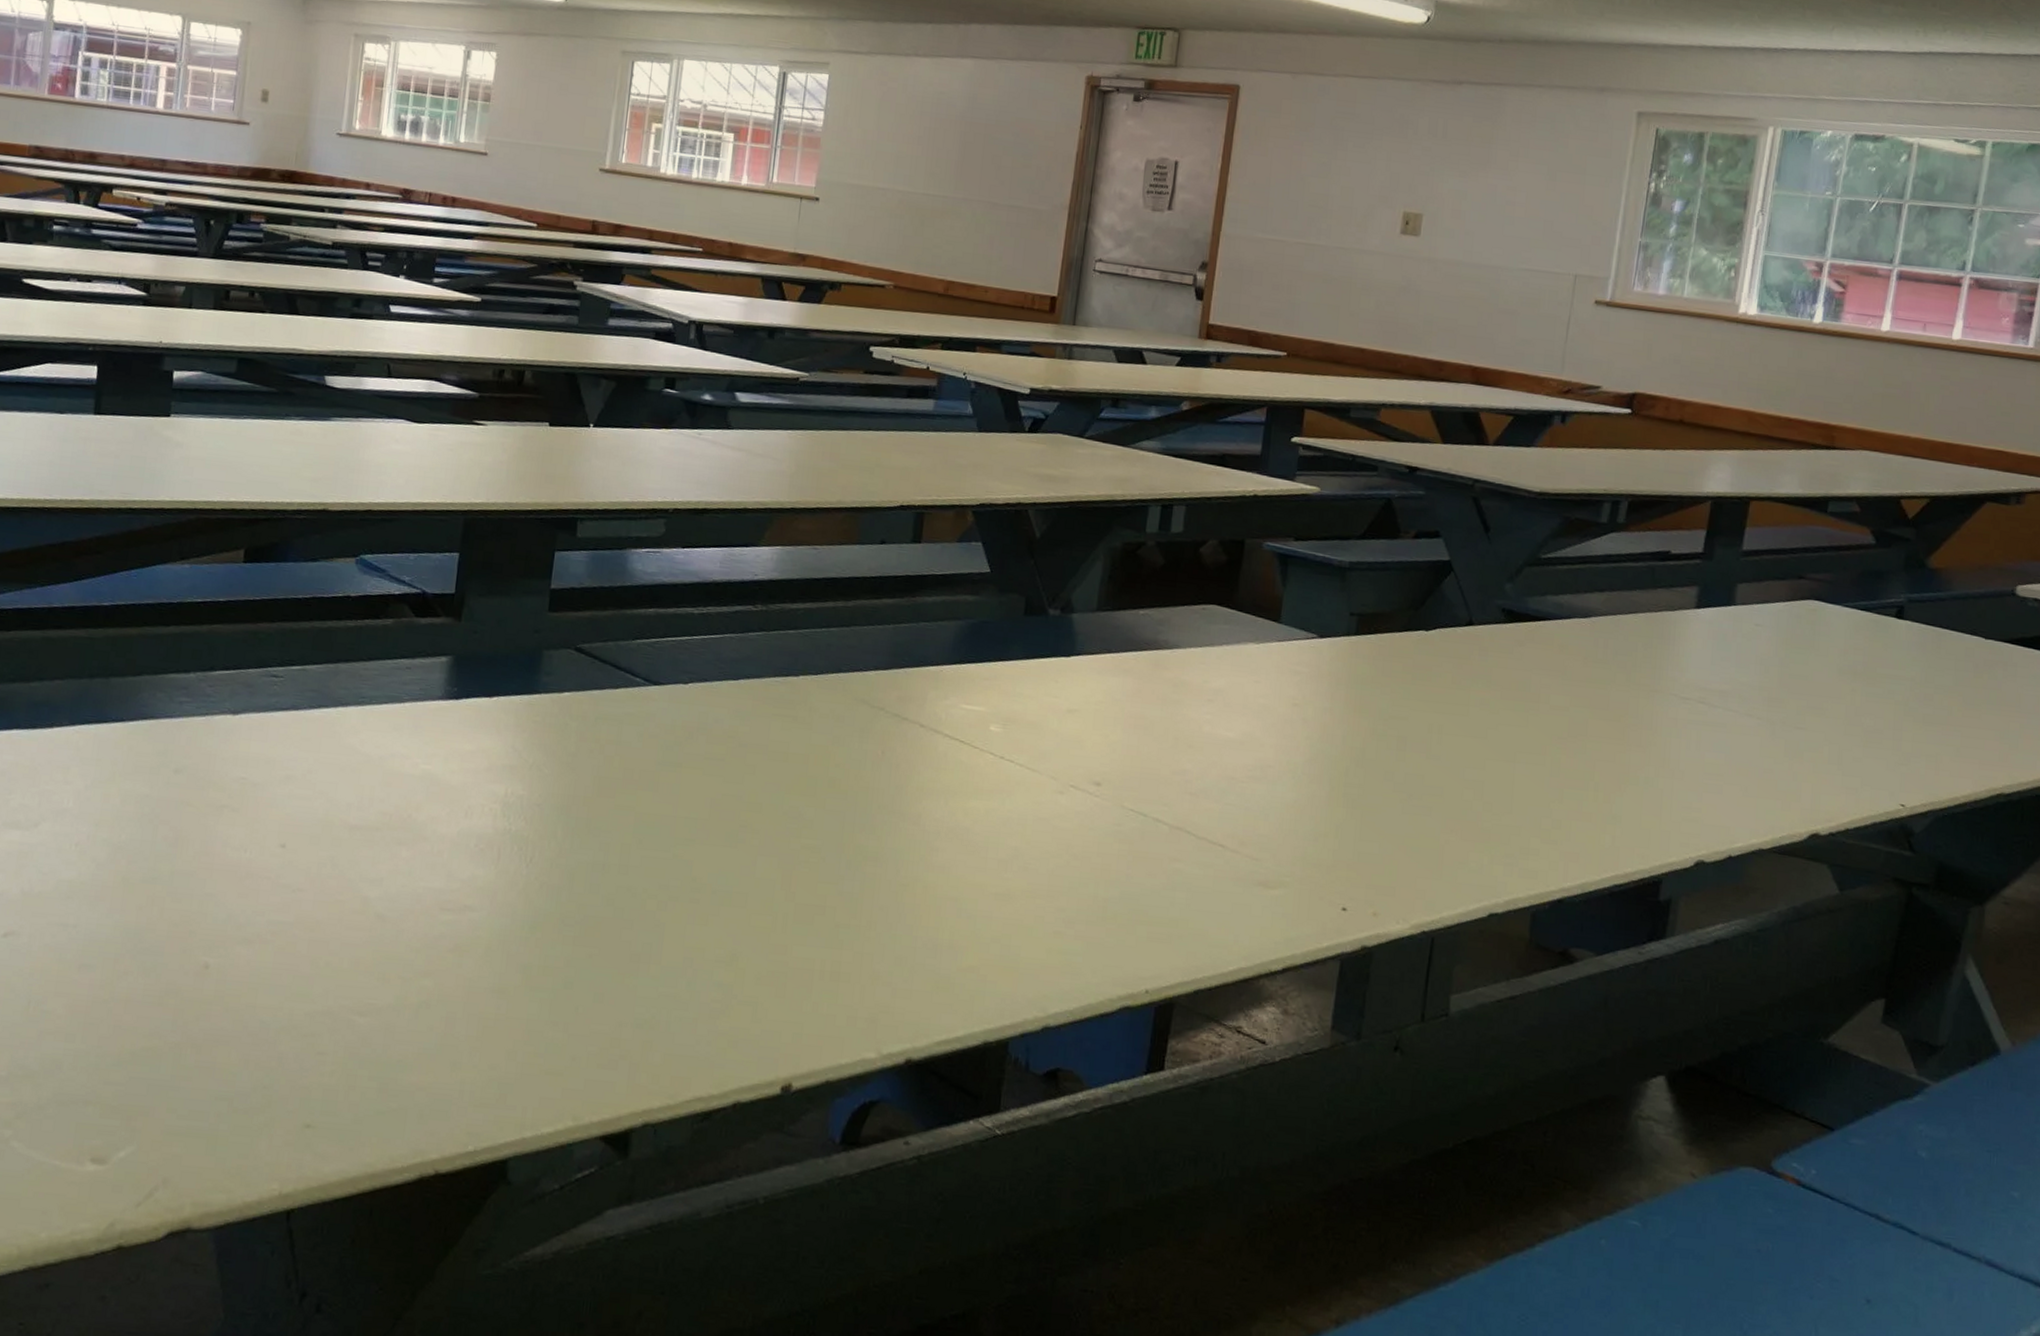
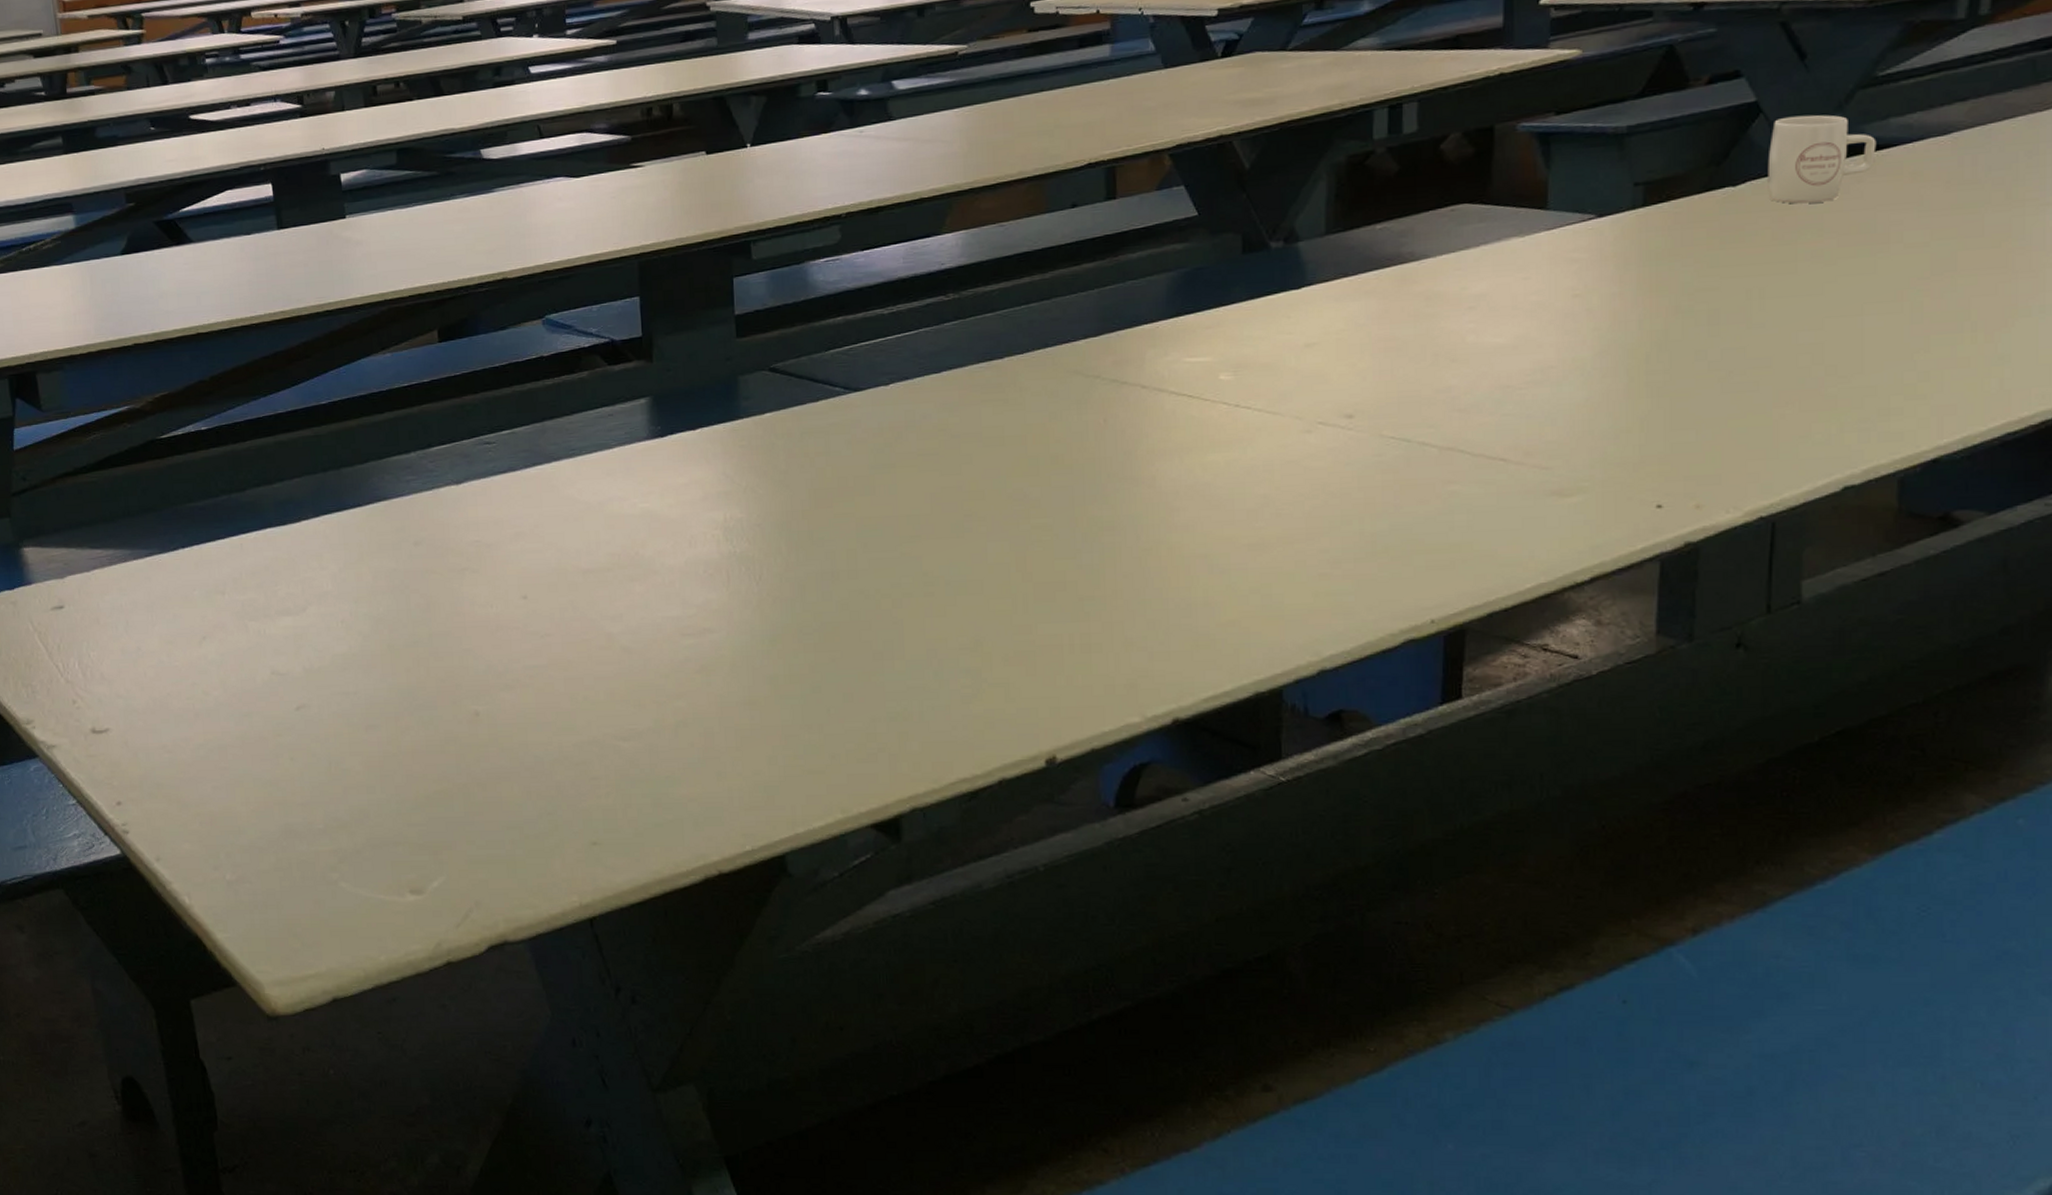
mug: none [1452,578,1536,658] -> present [1767,114,1877,204]

